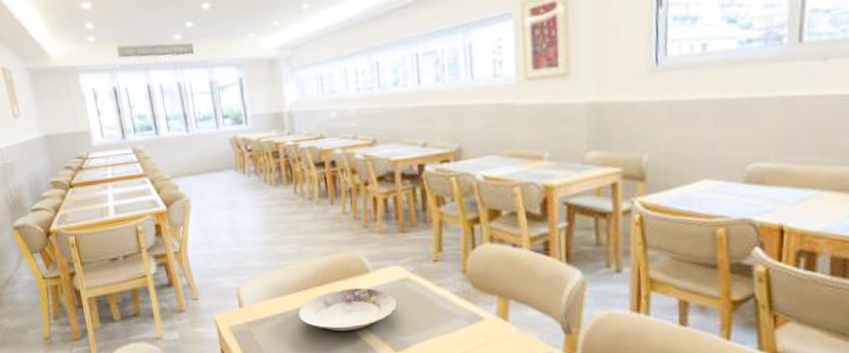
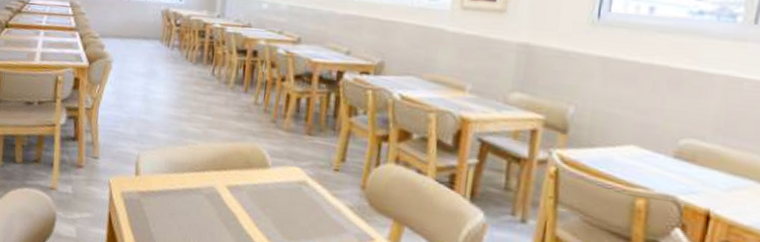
plate: present [297,287,398,332] -> none [189,178,291,223]

